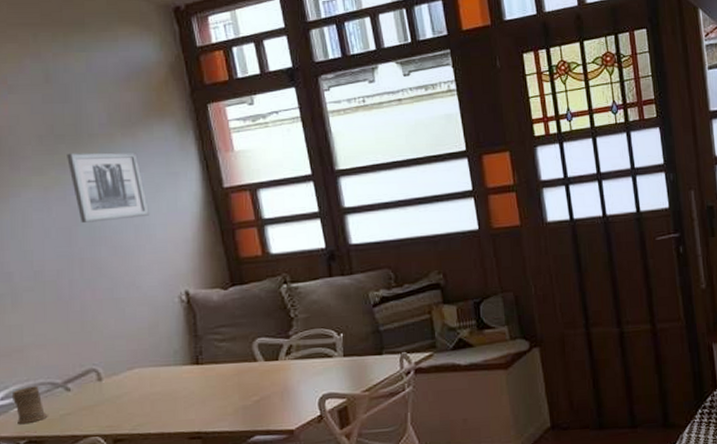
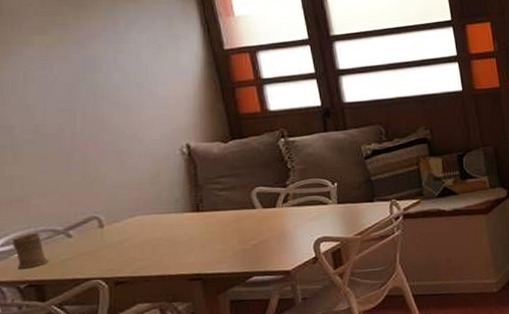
wall art: present [67,152,149,223] -> none [69,14,151,80]

